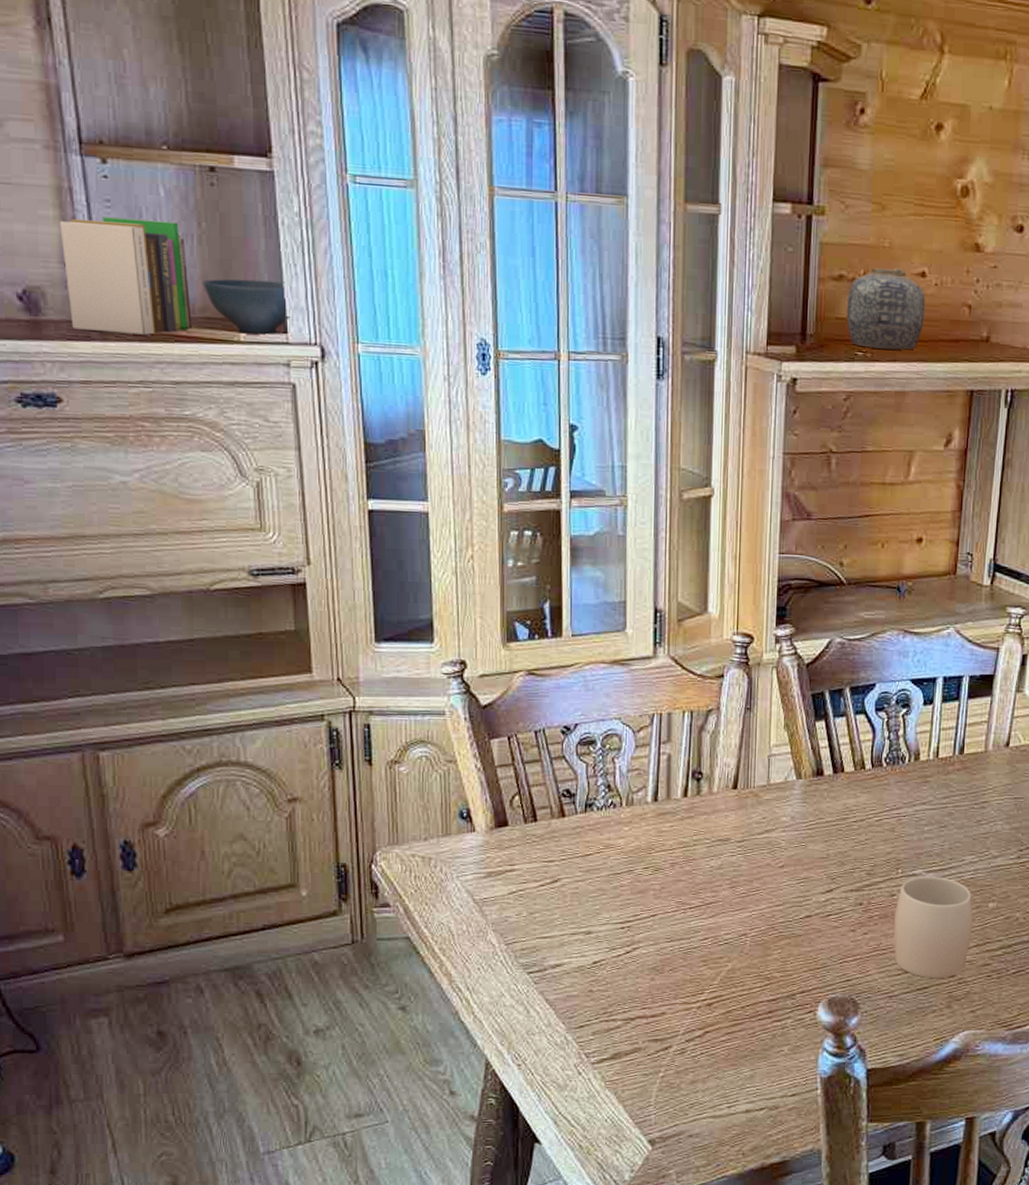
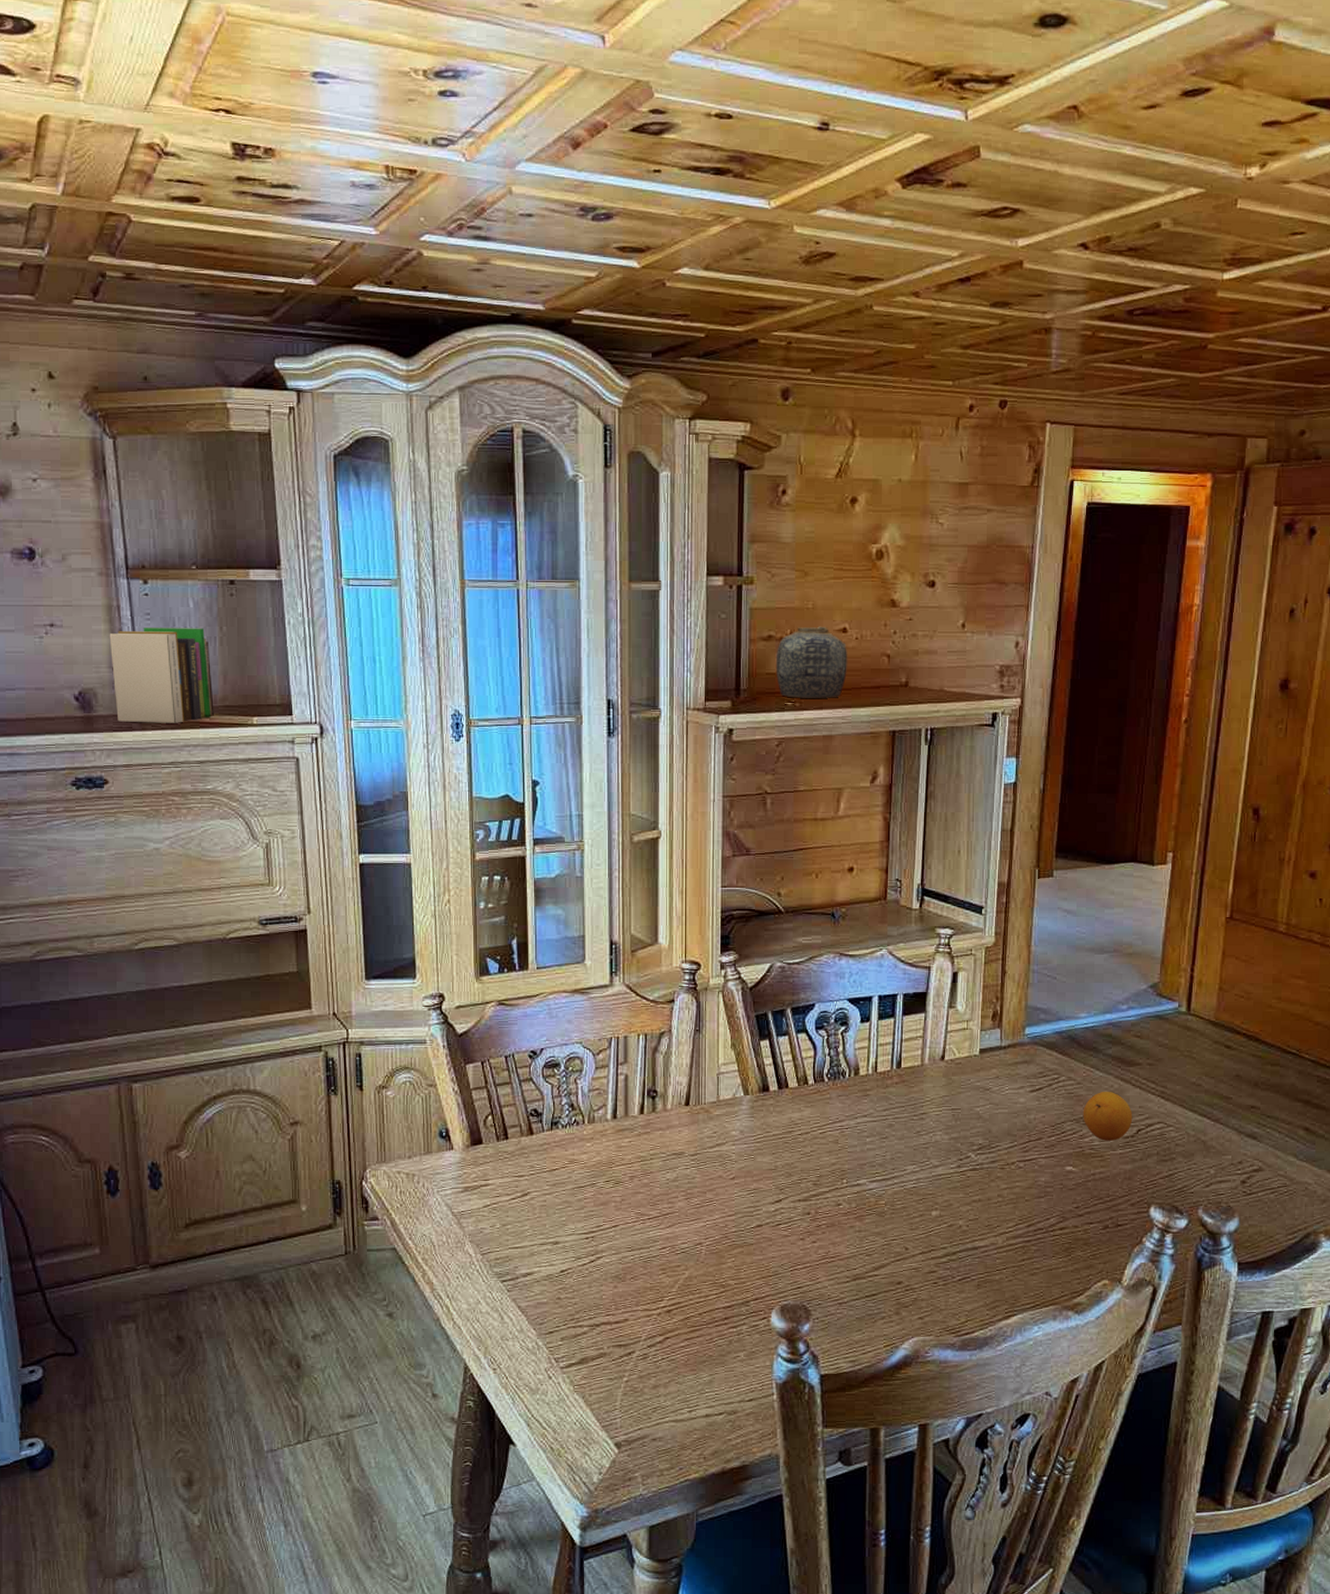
bowl: present [201,279,290,335] -> none [222,672,295,718]
mug: present [893,876,974,978] -> none [841,1185,917,1285]

